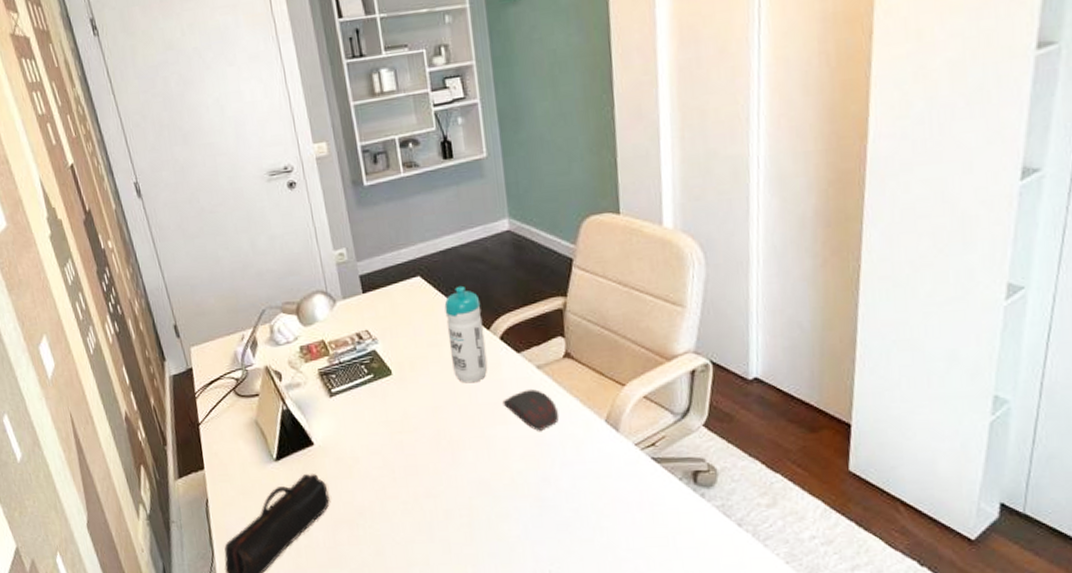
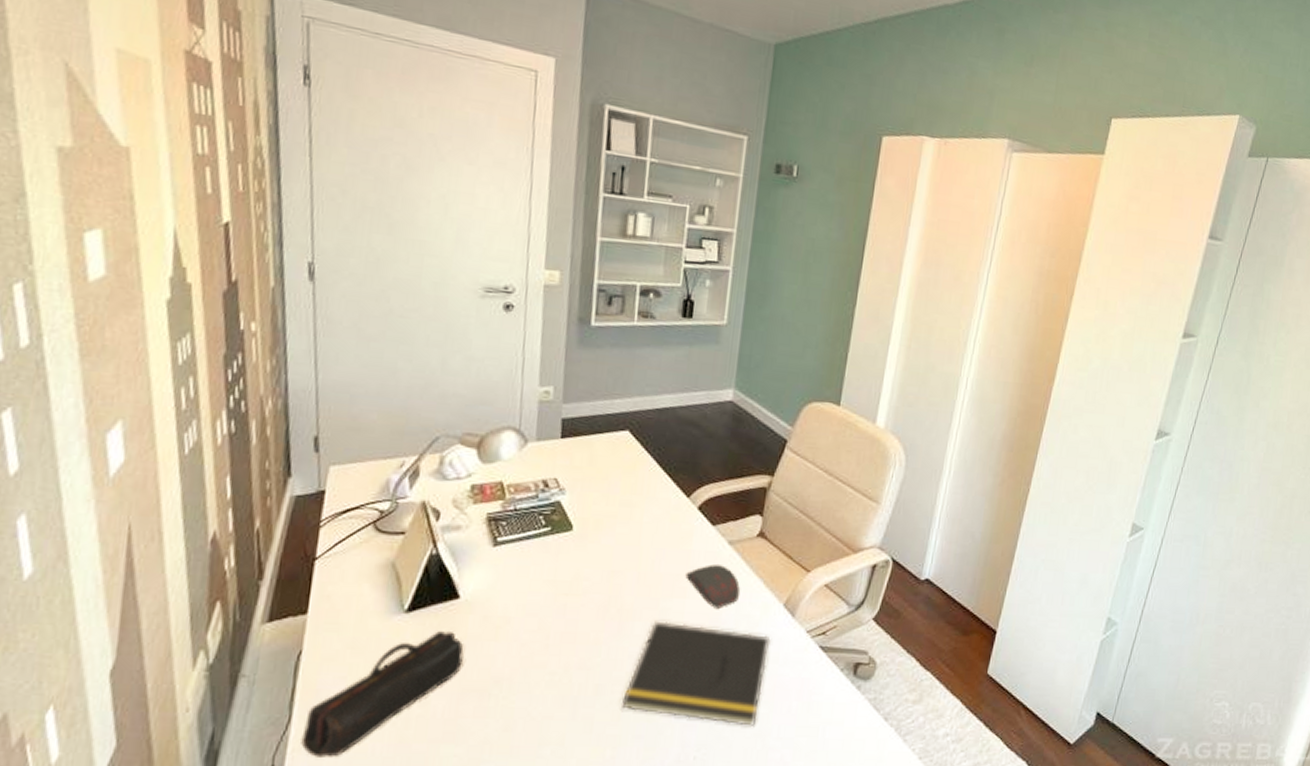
water bottle: present [444,285,488,384] -> none [641,447,687,551]
notepad: none [470,448,603,540] -> present [621,621,771,726]

